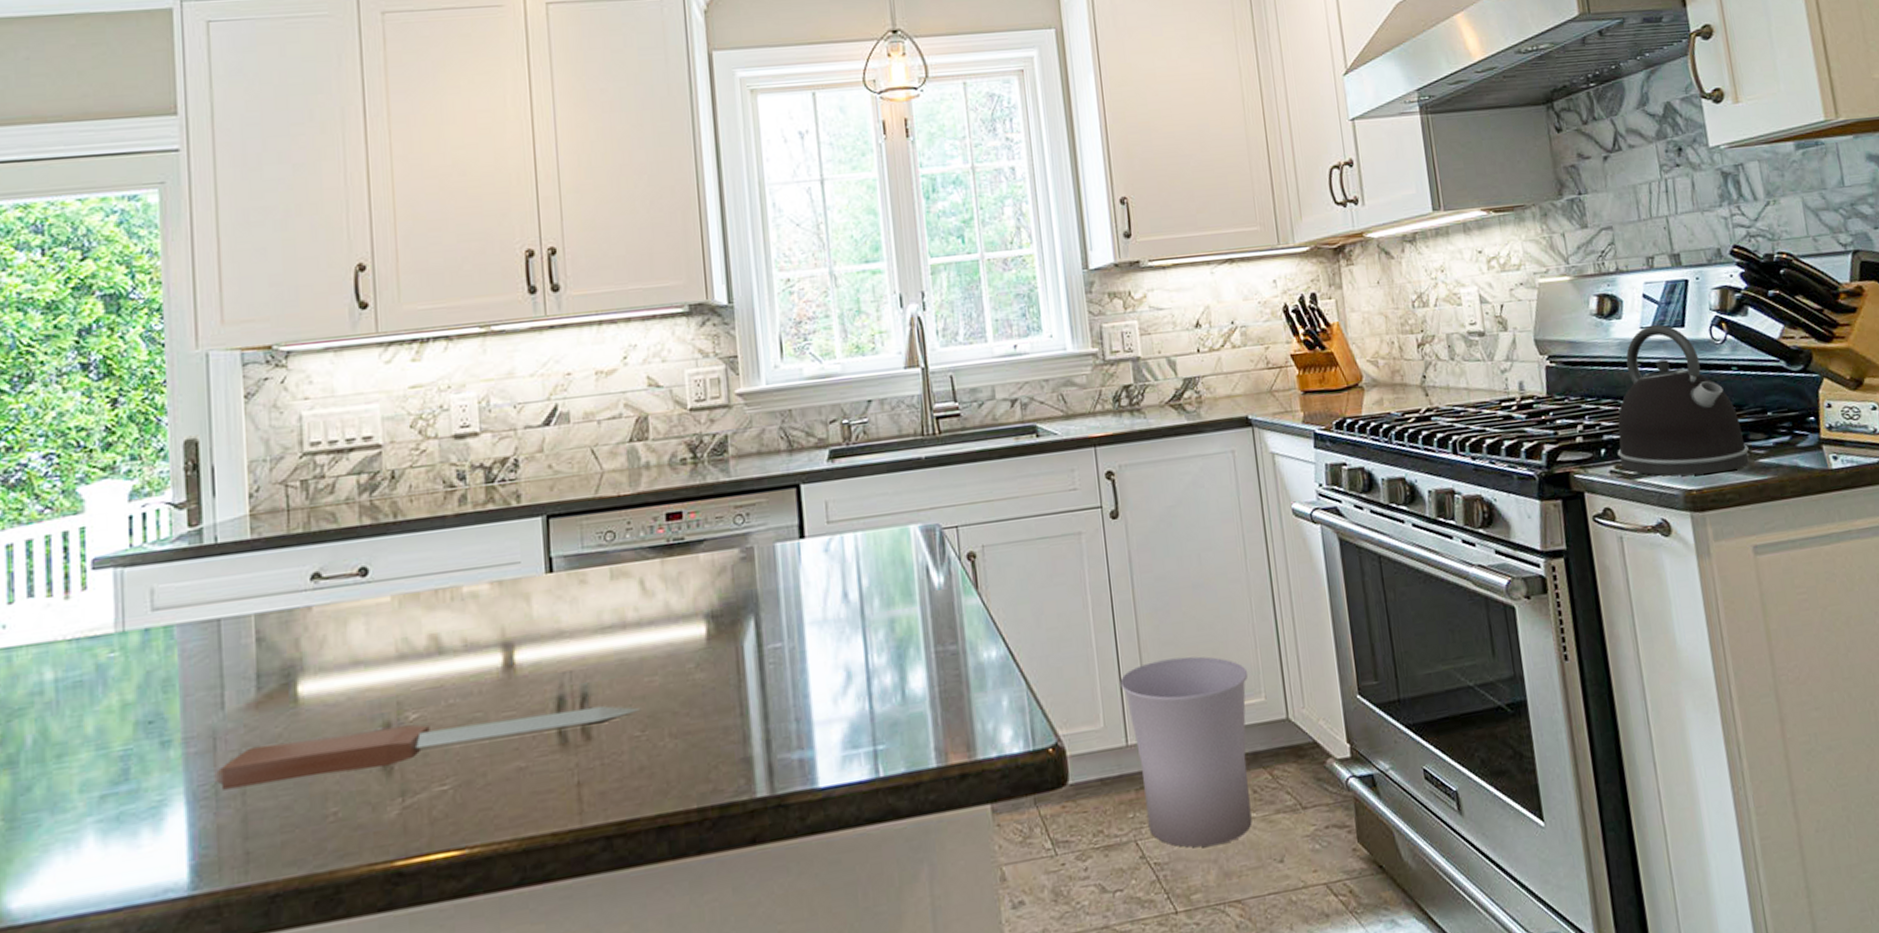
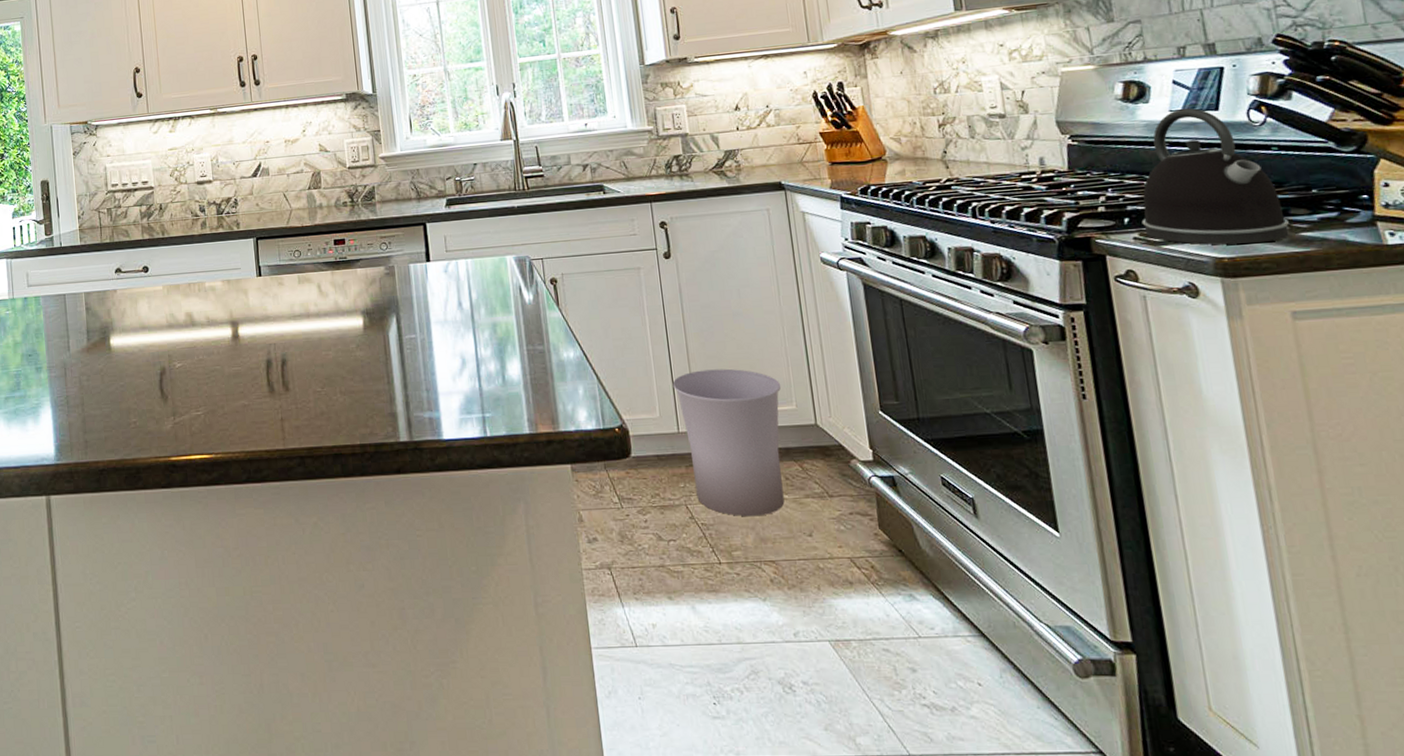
knife: present [216,705,641,790] -> none [67,368,321,401]

